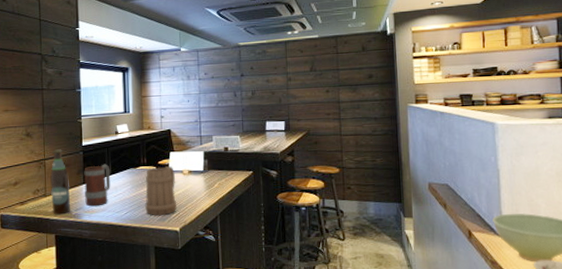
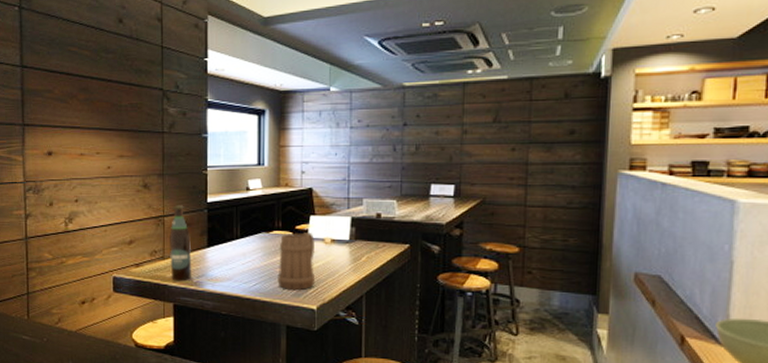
beer mug: present [84,164,111,206] -> none [208,225,239,273]

